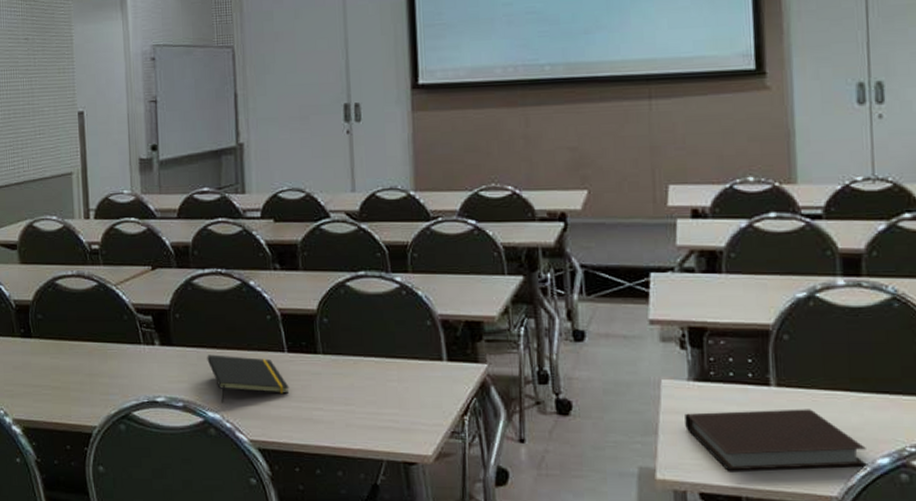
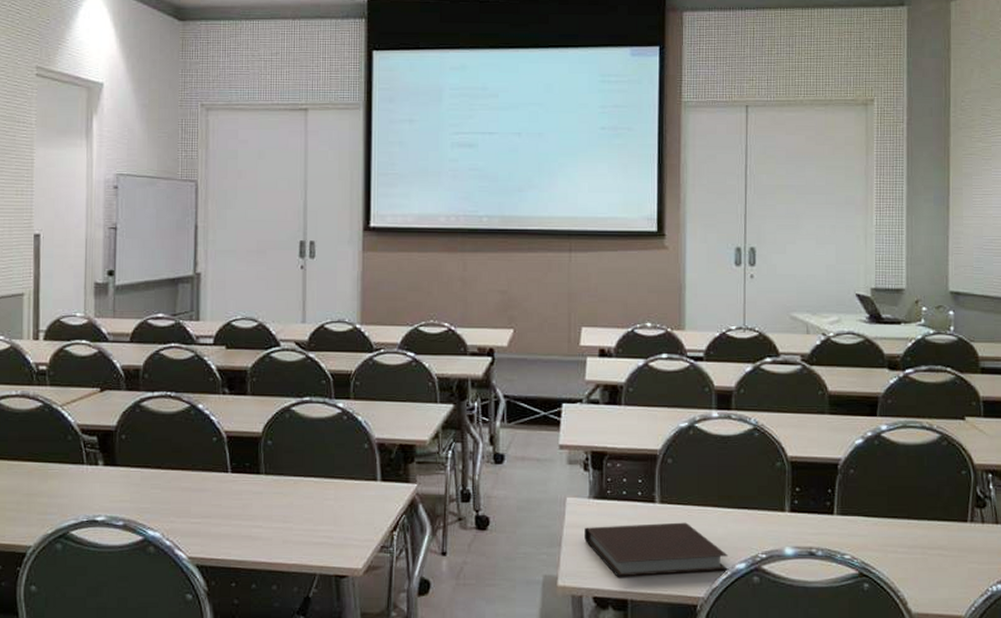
notepad: present [207,354,289,404] -> none [151,475,231,522]

